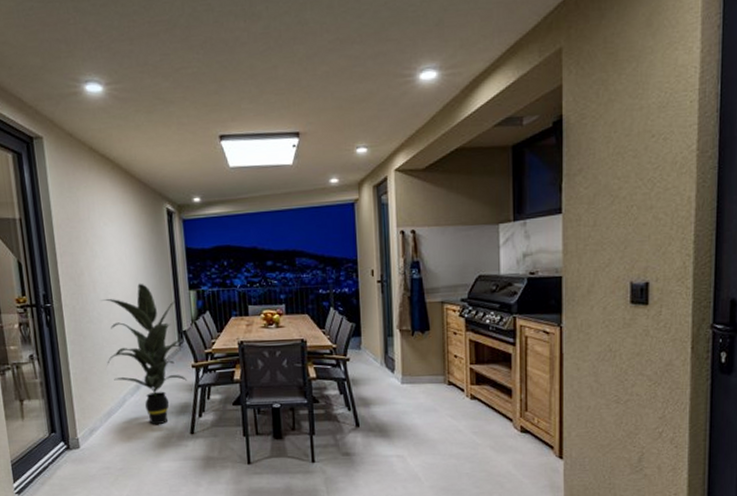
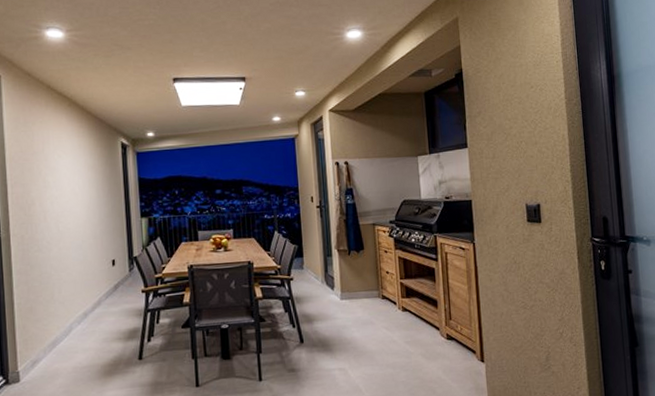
indoor plant: present [101,283,188,425] -> none [52,212,137,353]

